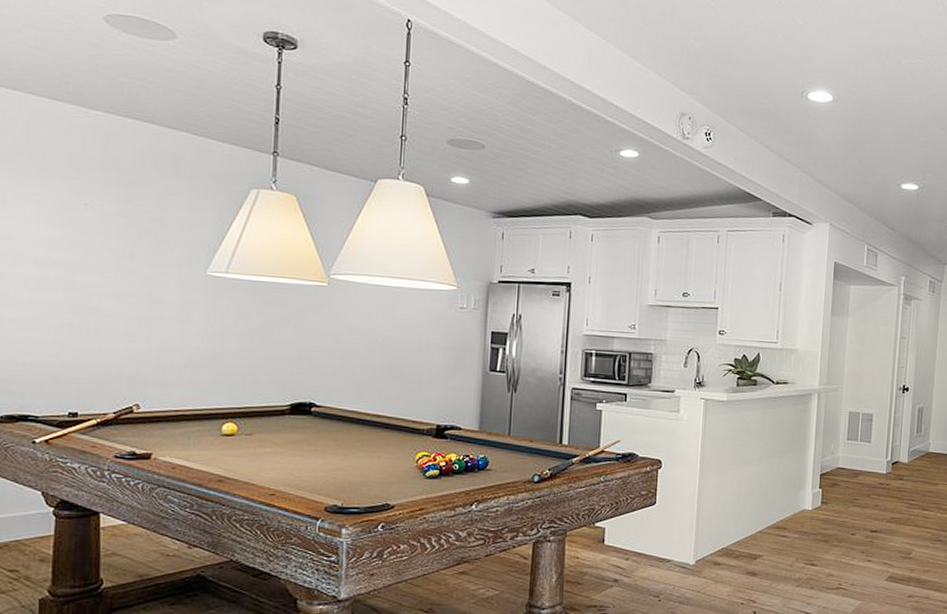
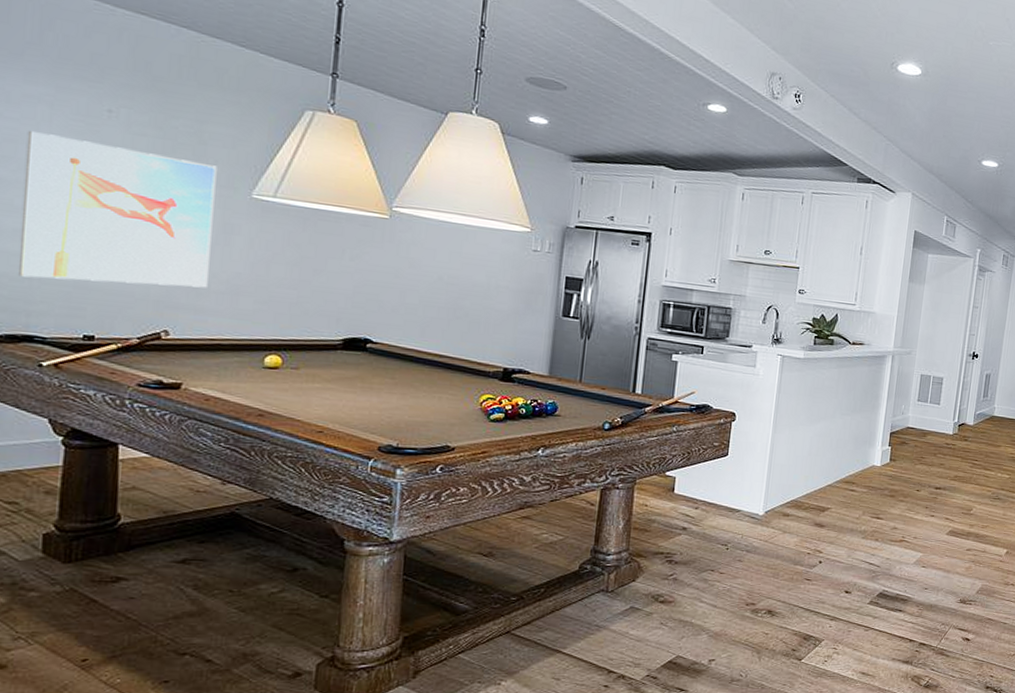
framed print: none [15,228,177,363] -> present [19,131,217,288]

